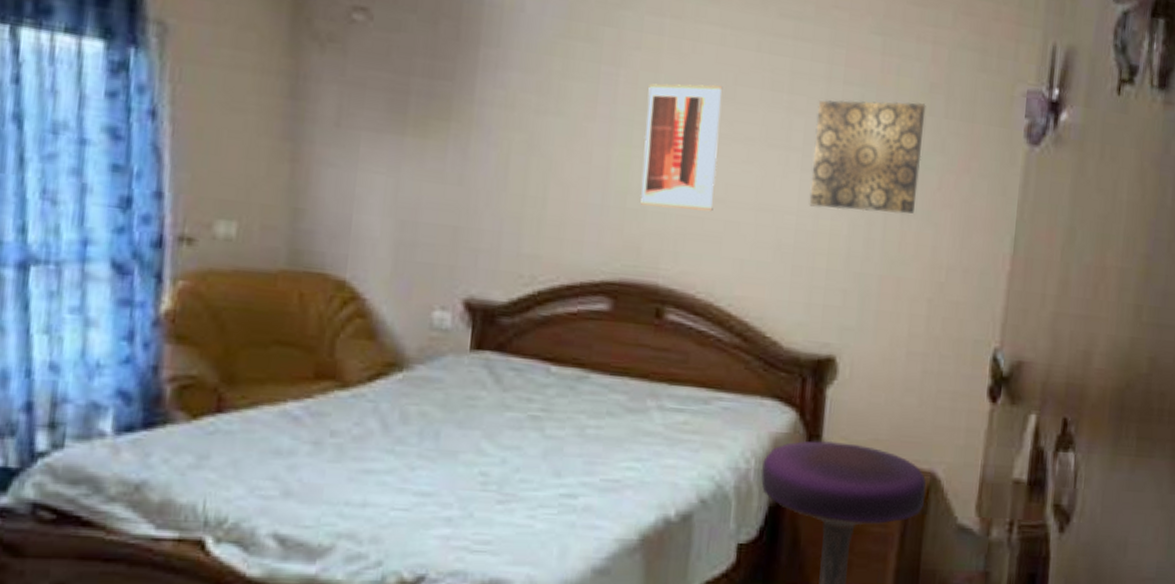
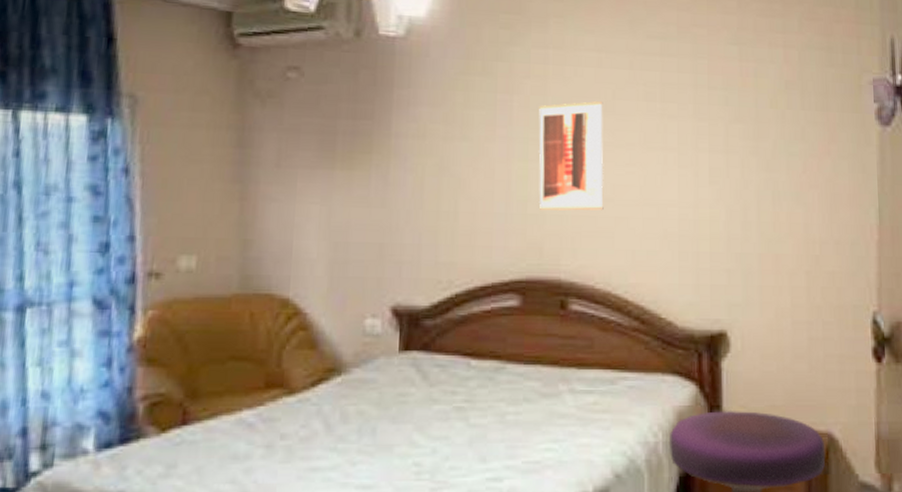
wall art: present [809,100,926,214] -> none [688,99,785,199]

